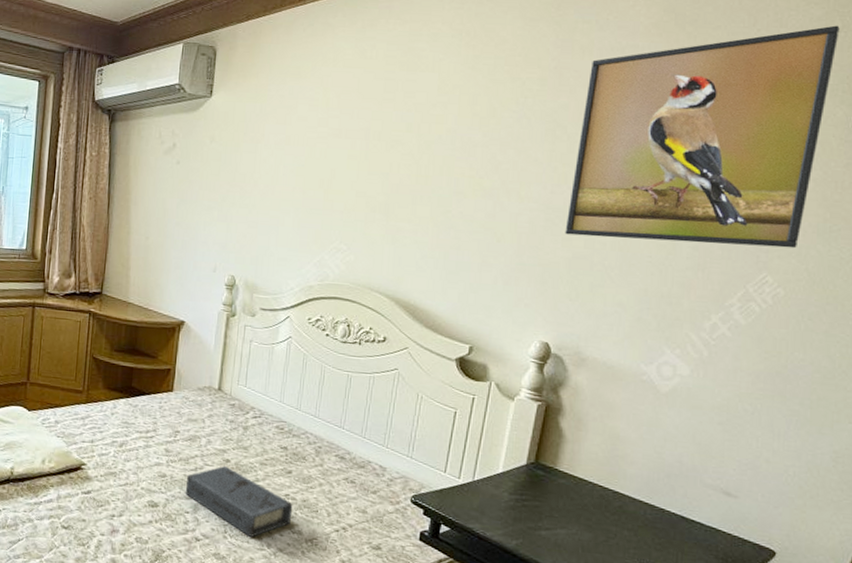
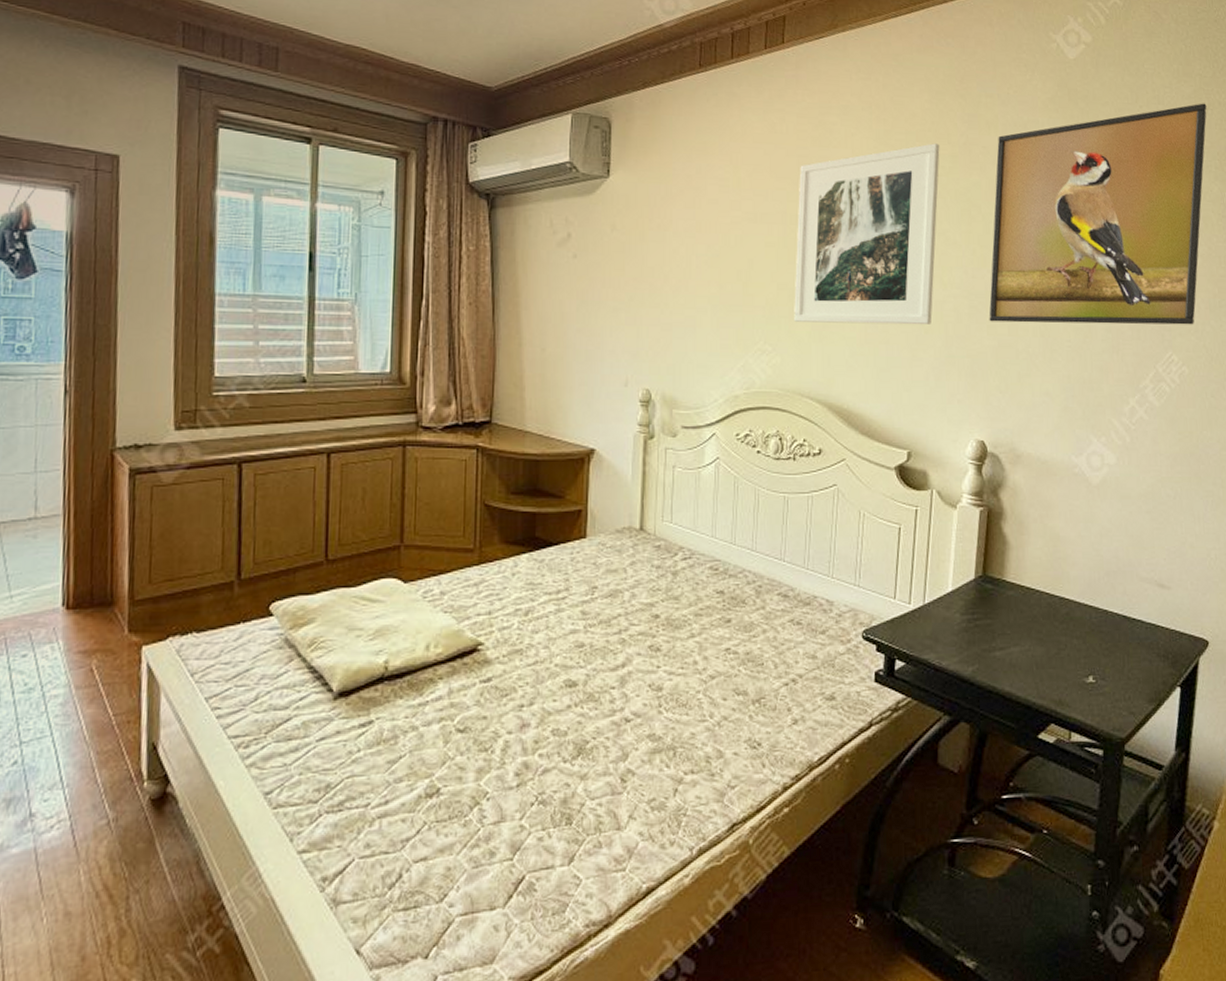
book: present [185,465,293,537] -> none [608,622,735,707]
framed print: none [370,67,529,234] -> present [794,143,940,325]

